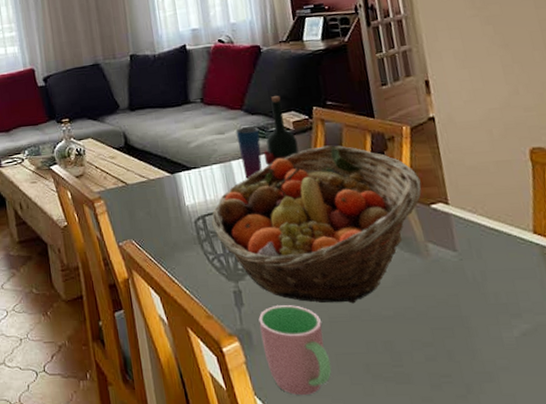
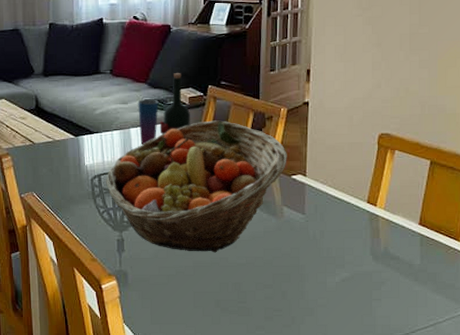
cup: present [258,305,332,396] -> none [135,252,189,324]

